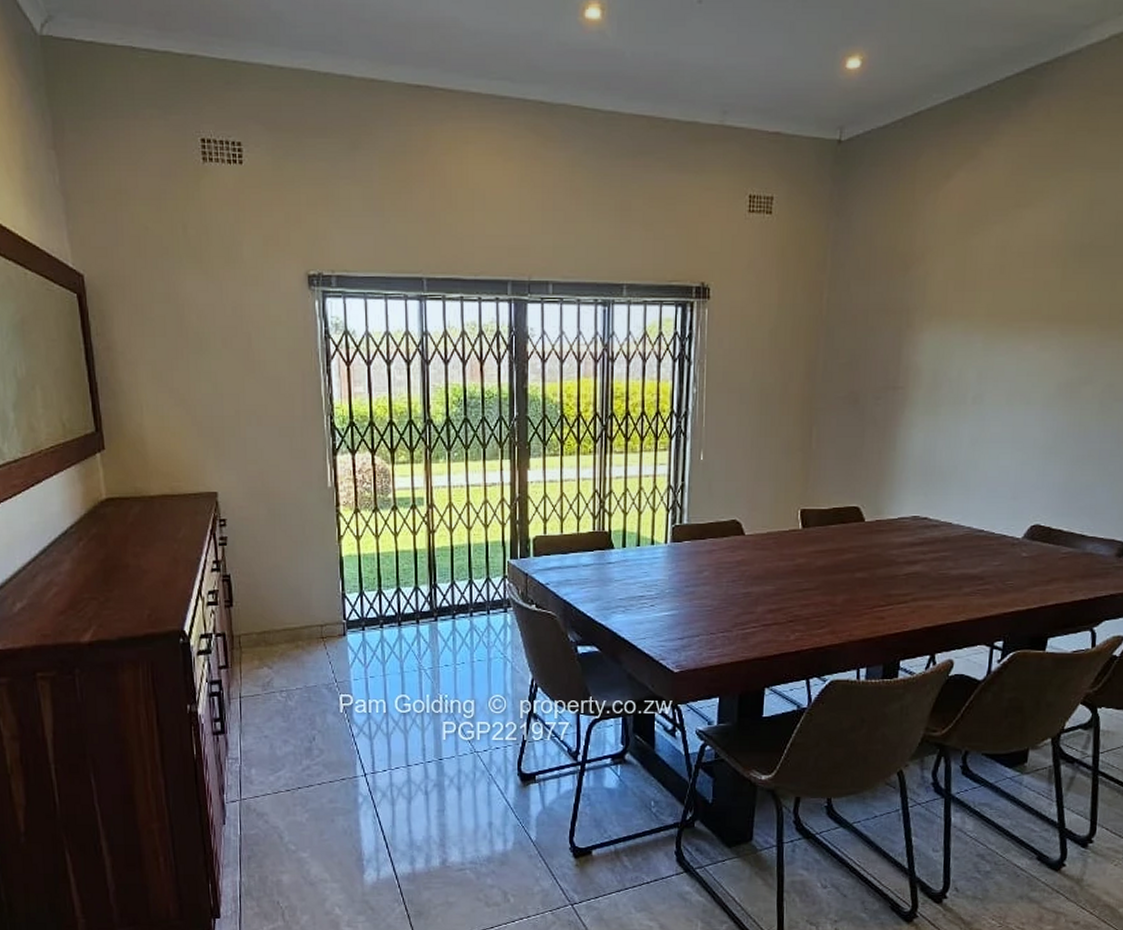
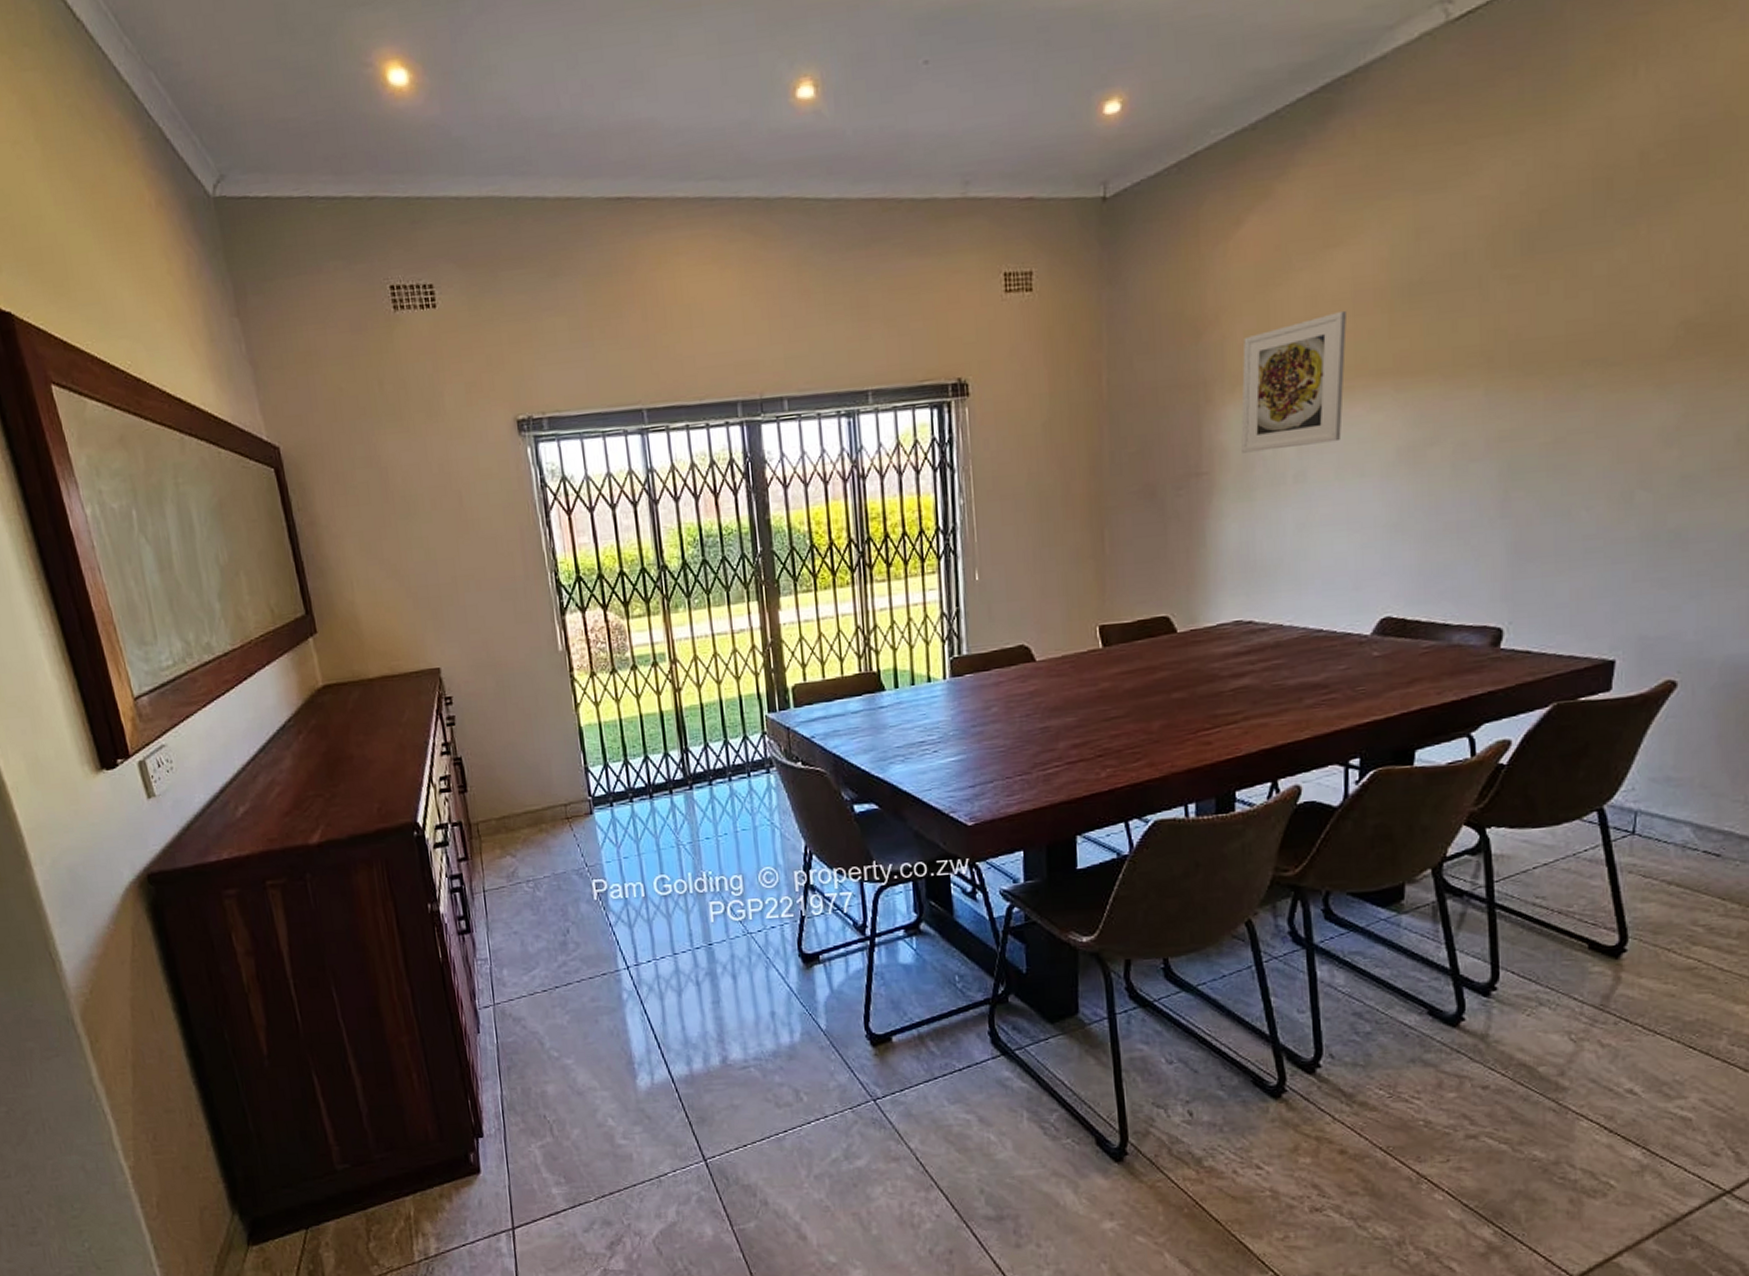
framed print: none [932,262,1028,374] -> present [1241,310,1347,453]

